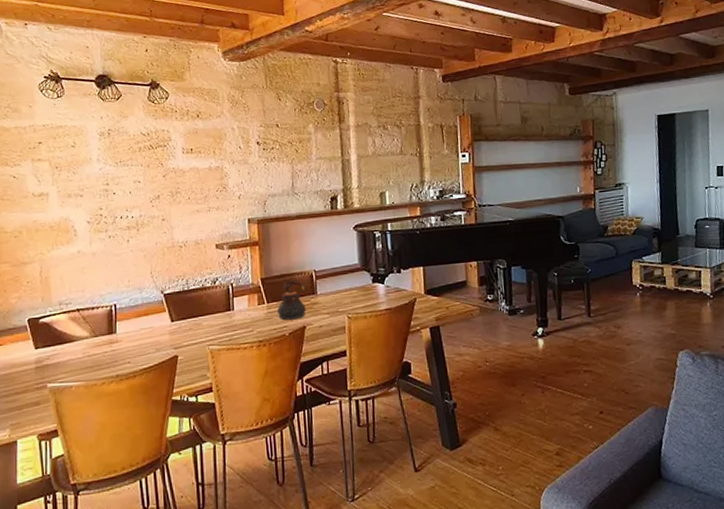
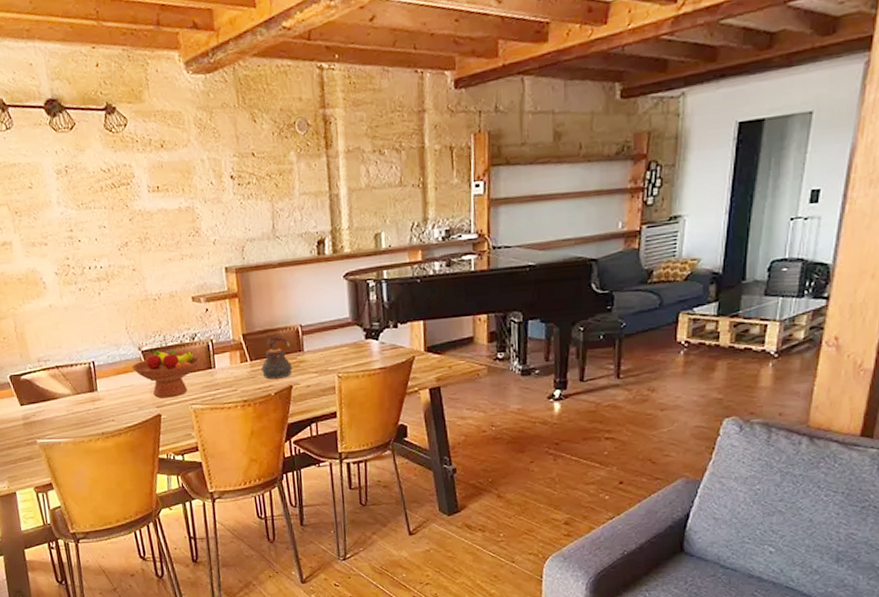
fruit bowl: none [152,291,220,340] -> present [131,348,201,399]

